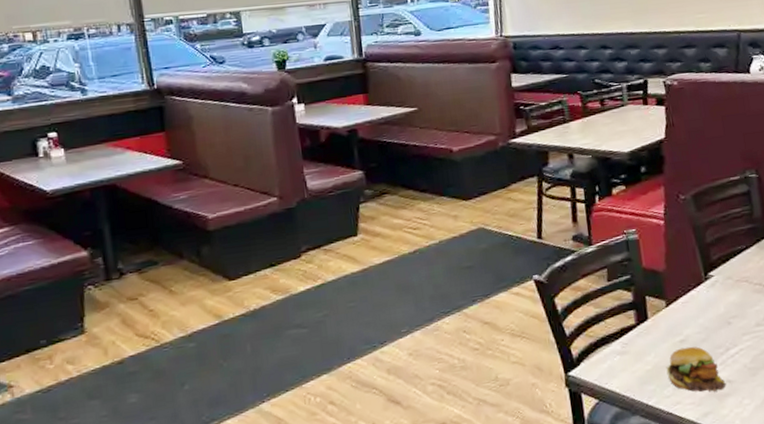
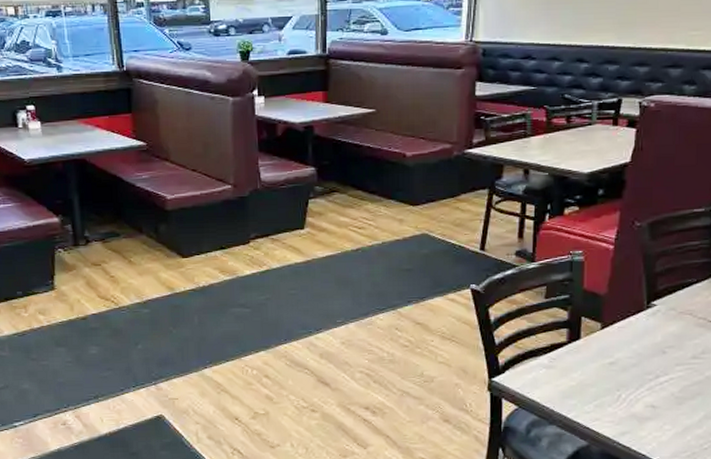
burger: present [666,346,726,393] -> none [590,369,650,414]

